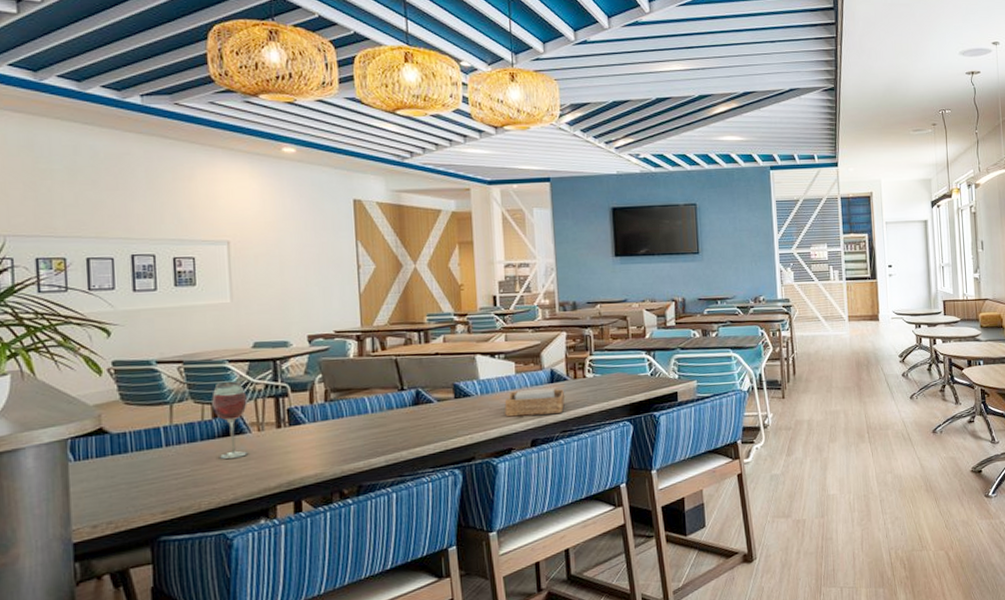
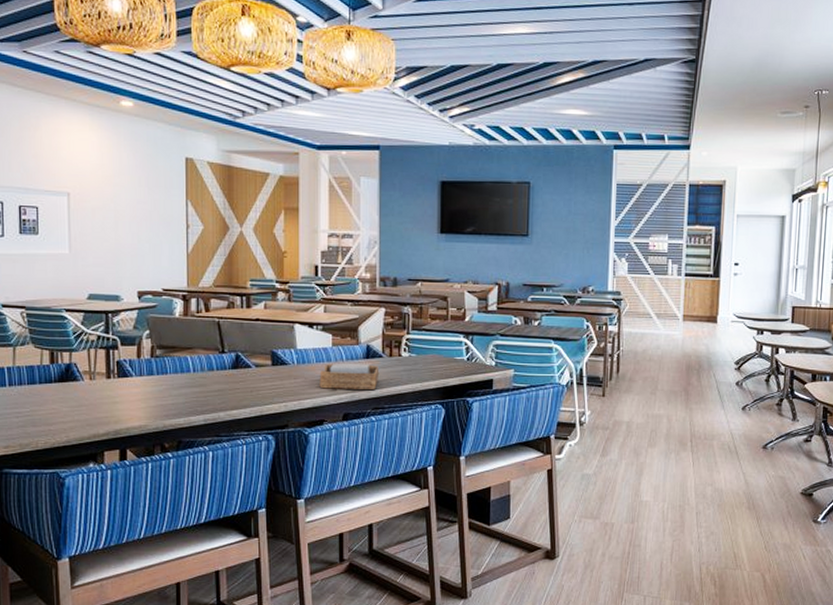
wineglass: present [212,381,249,459] -> none [50,330,81,403]

